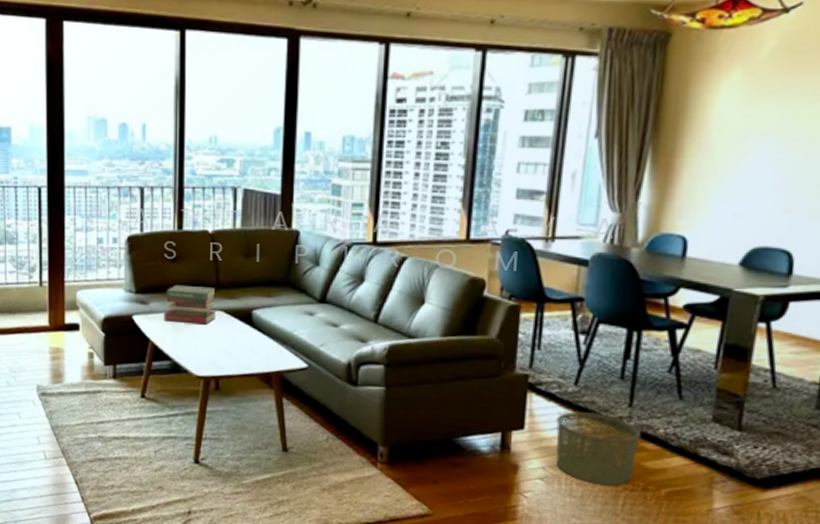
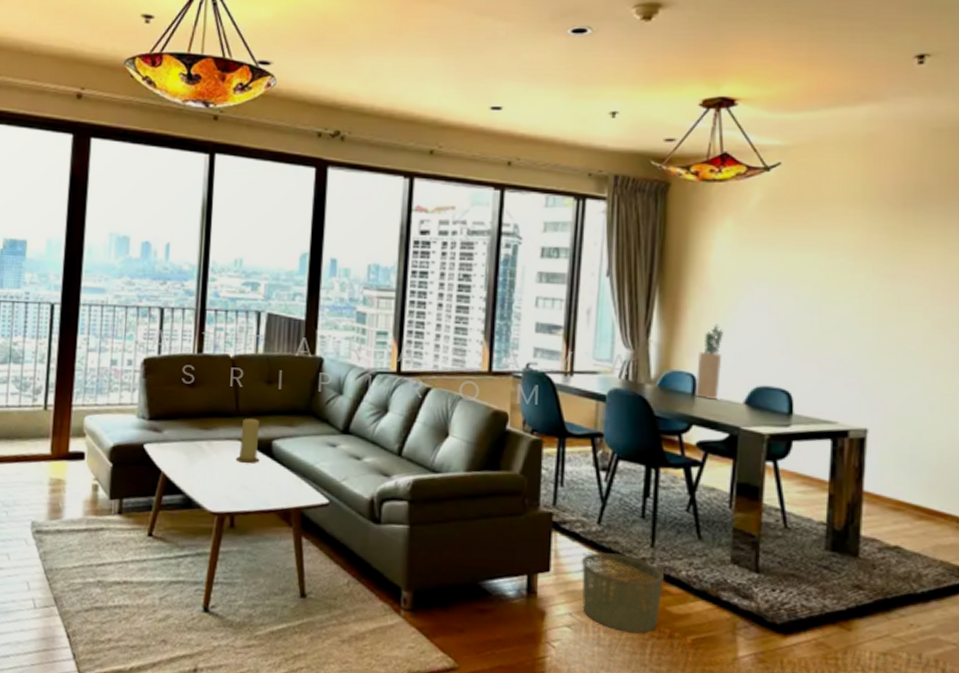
books: present [164,284,216,325] -> none [177,411,234,456]
candle: none [218,290,241,331] -> present [235,419,260,463]
vase: none [685,183,721,262] -> present [695,324,723,400]

